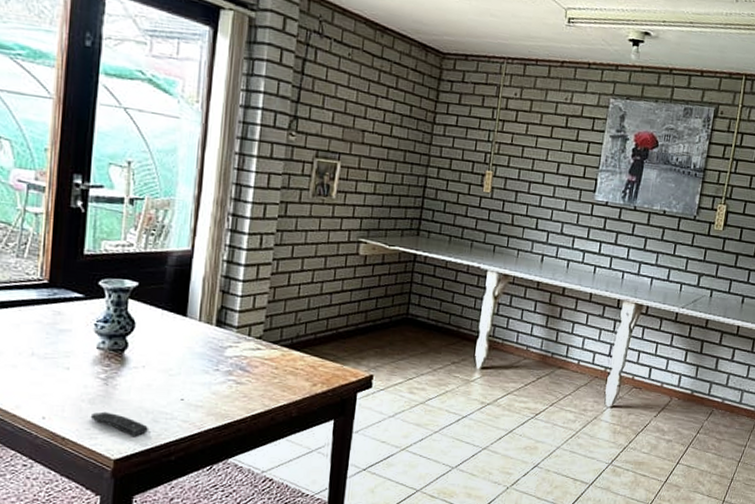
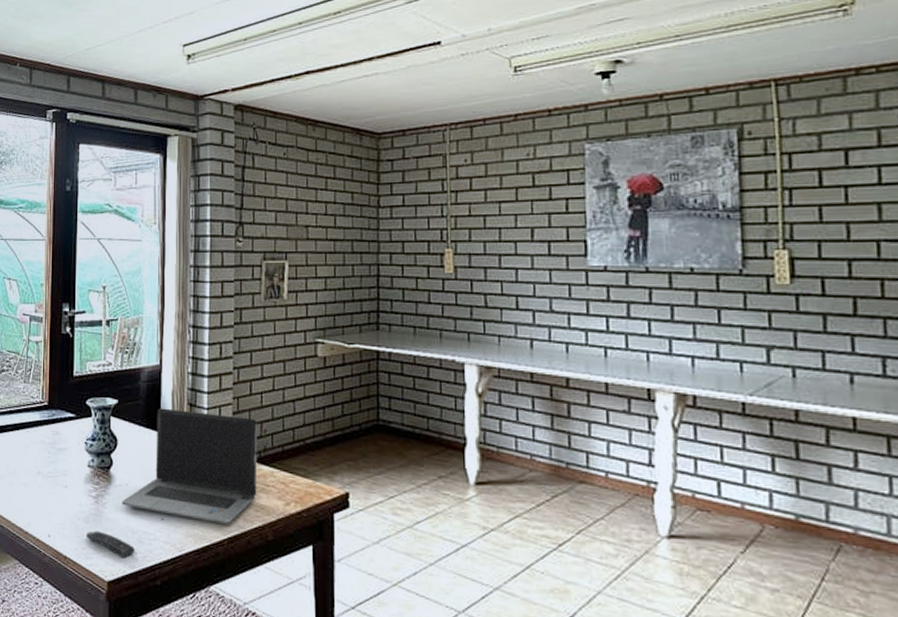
laptop computer: none [136,293,292,403] -> present [122,408,258,524]

